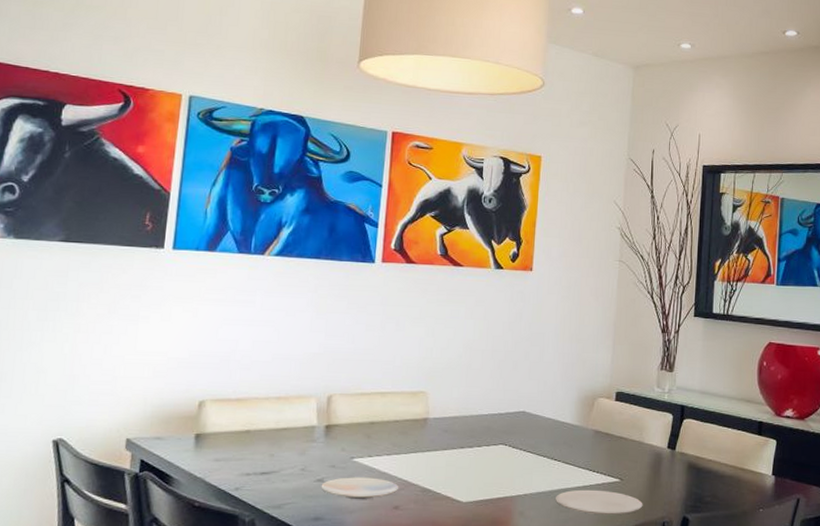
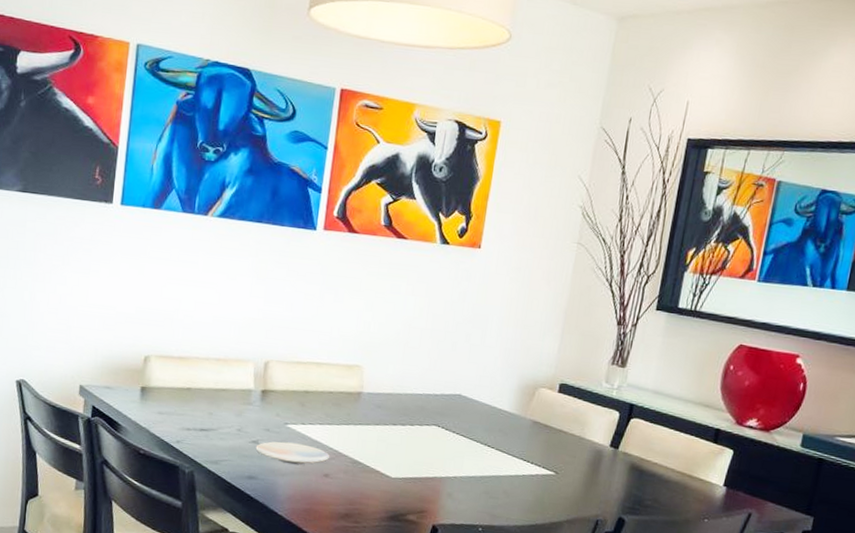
plate: present [556,489,643,516] -> none [485,478,577,508]

